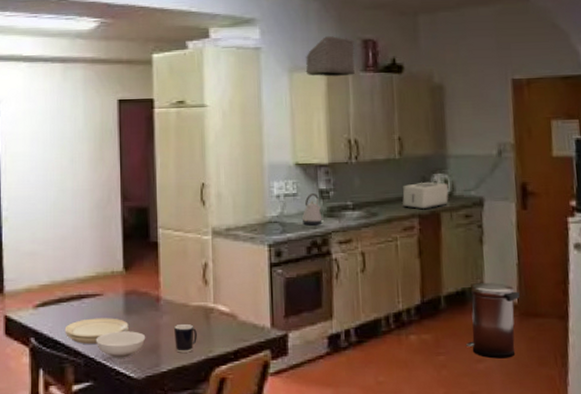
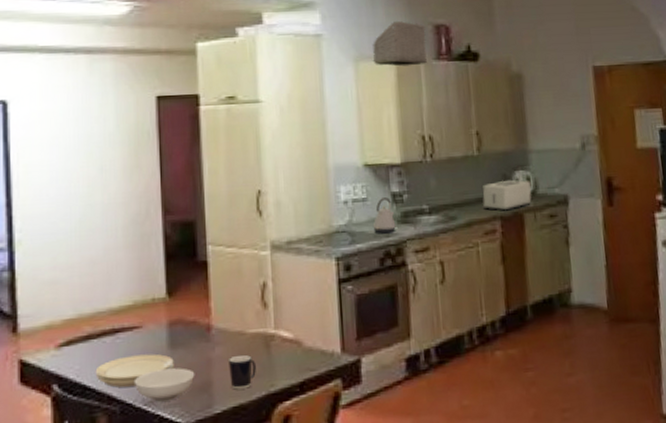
pedal bin: present [465,283,520,359] -> none [554,287,610,371]

